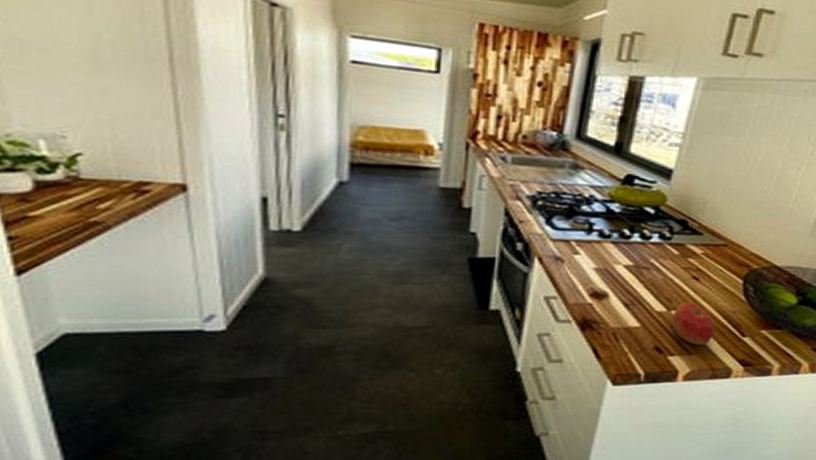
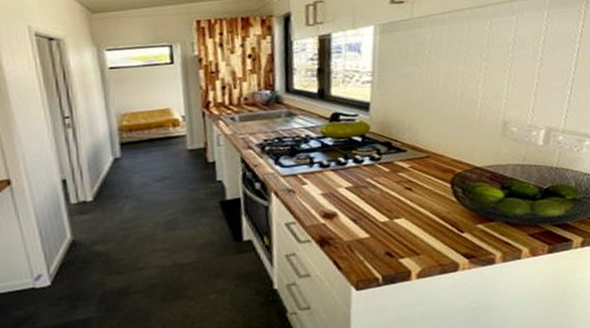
apple: present [672,301,715,346] -> none [395,209,435,247]

